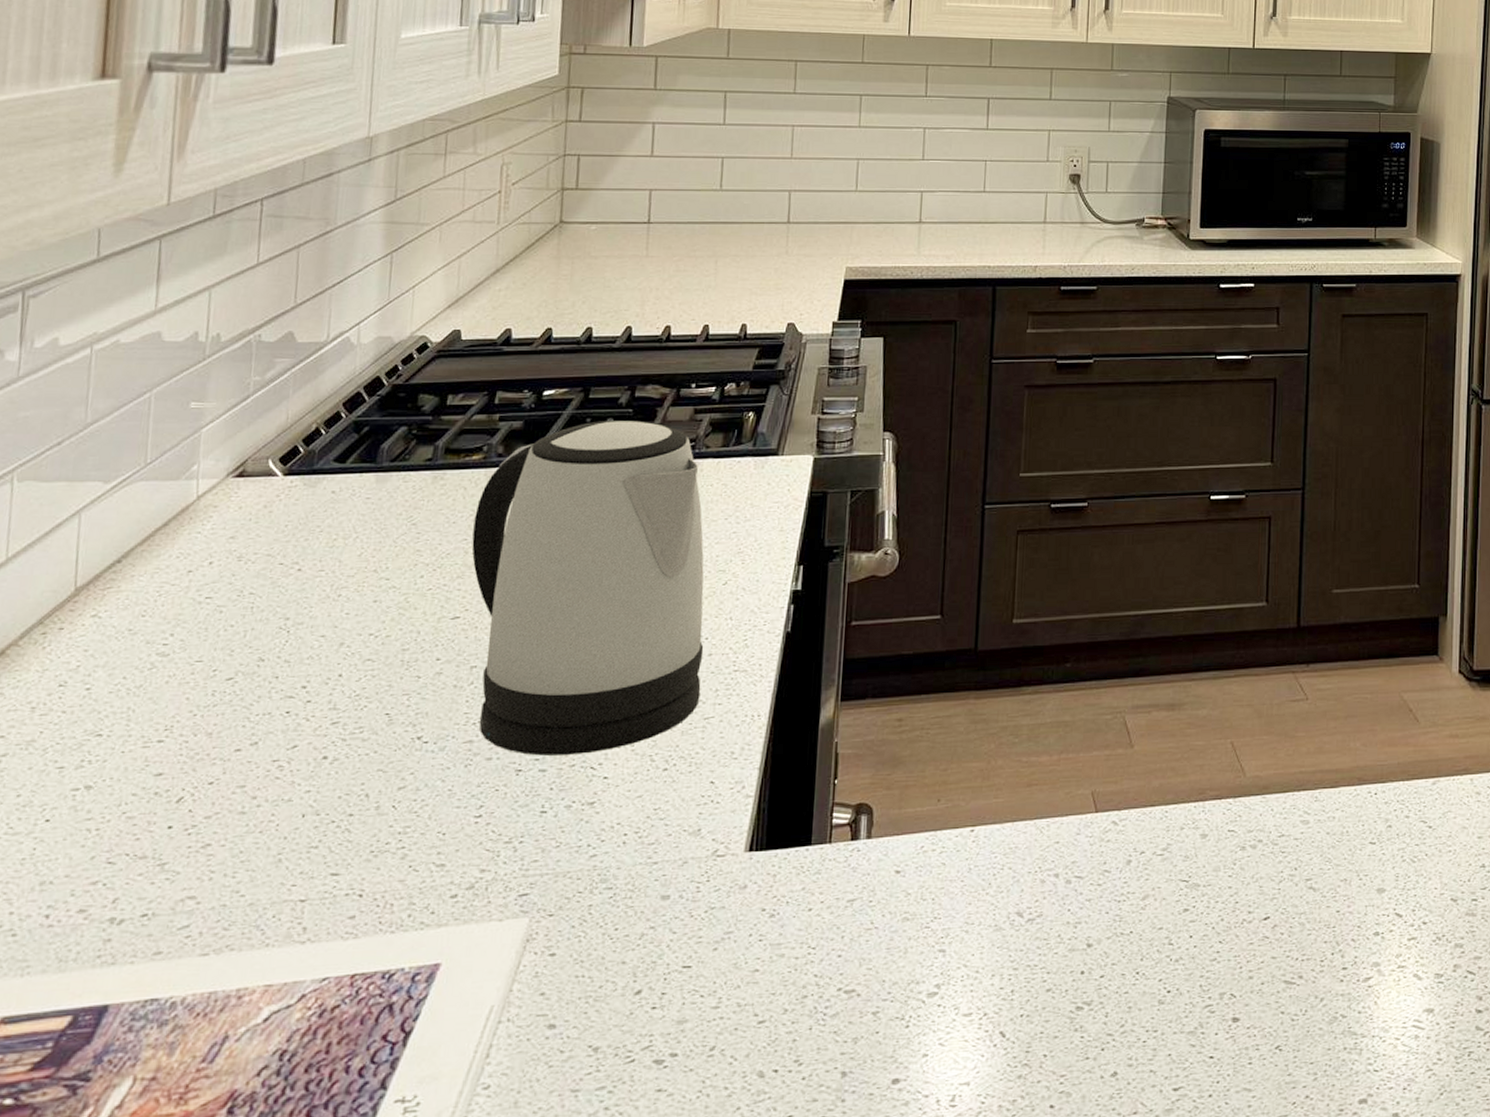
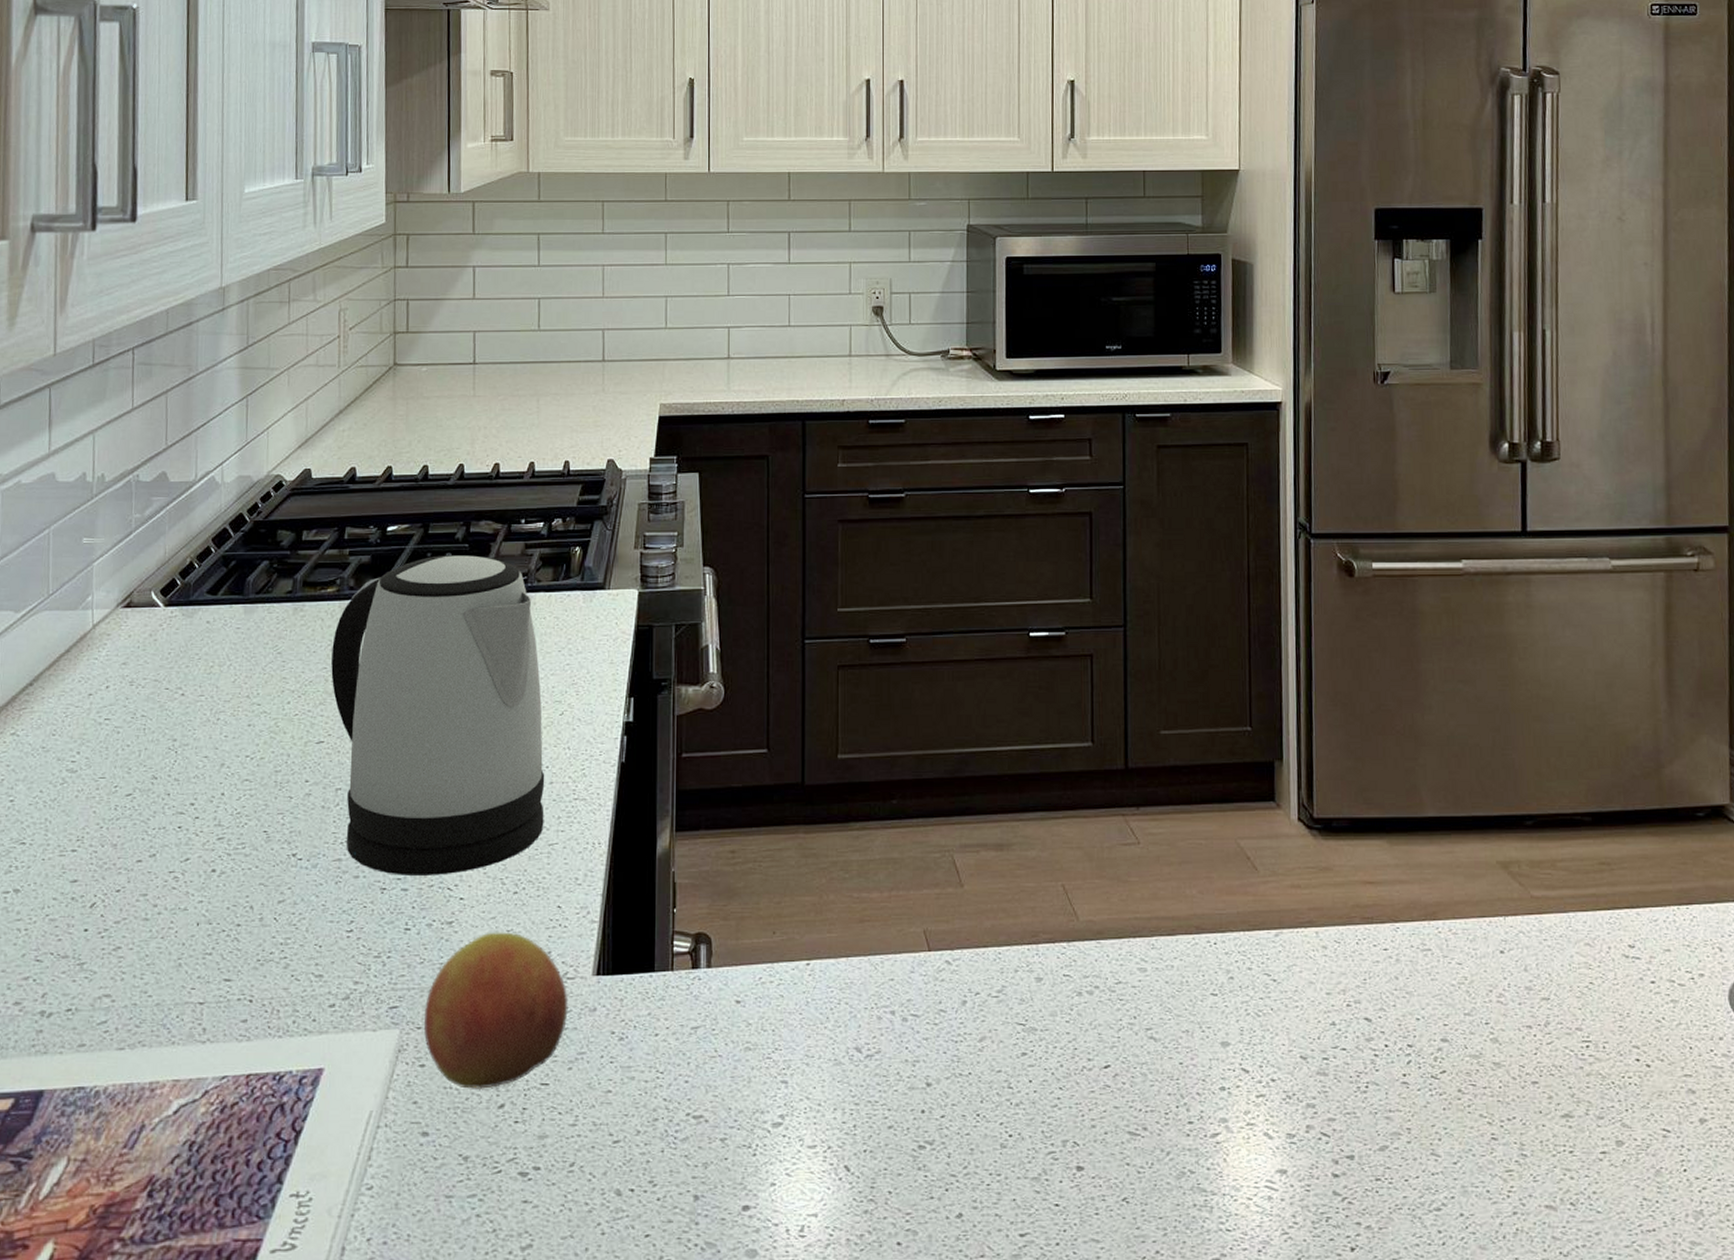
apple: none [556,810,718,977] -> present [424,932,569,1090]

